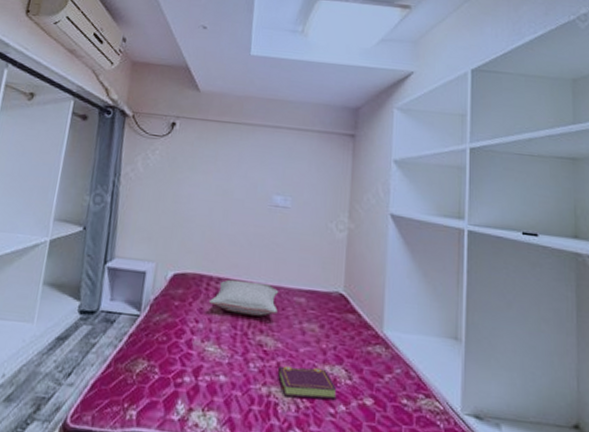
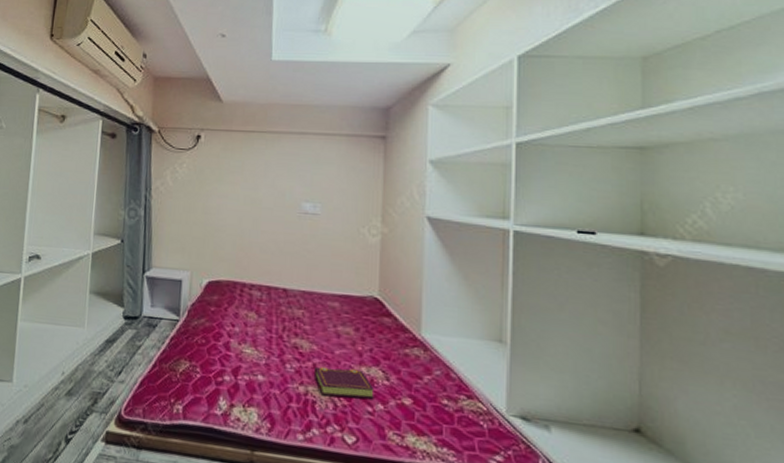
pillow: present [208,279,279,316] -> none [243,285,312,320]

